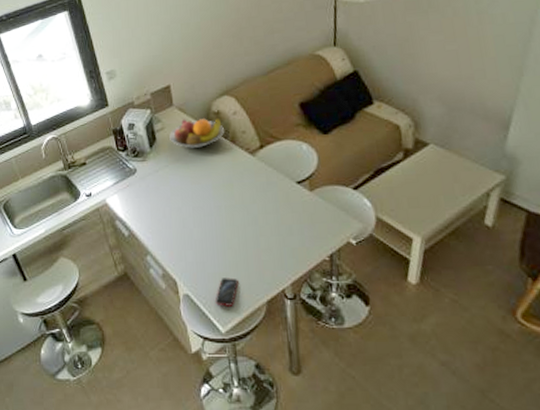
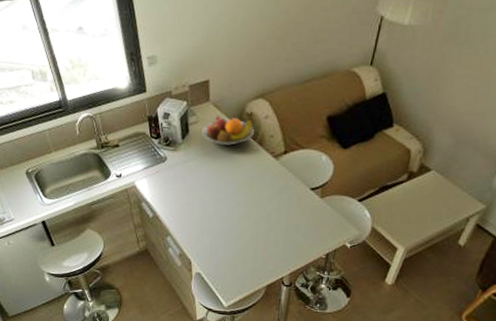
smartphone: present [215,278,239,306] -> none [222,262,245,287]

